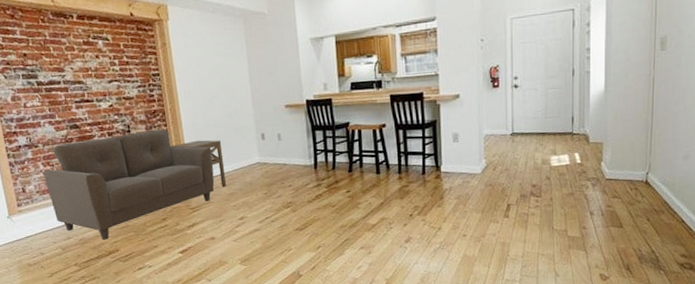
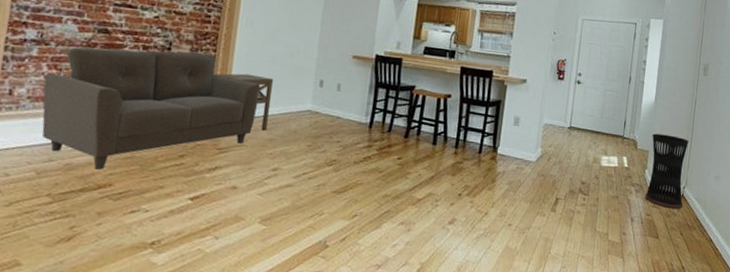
umbrella stand: none [603,122,649,197] -> present [645,133,689,210]

